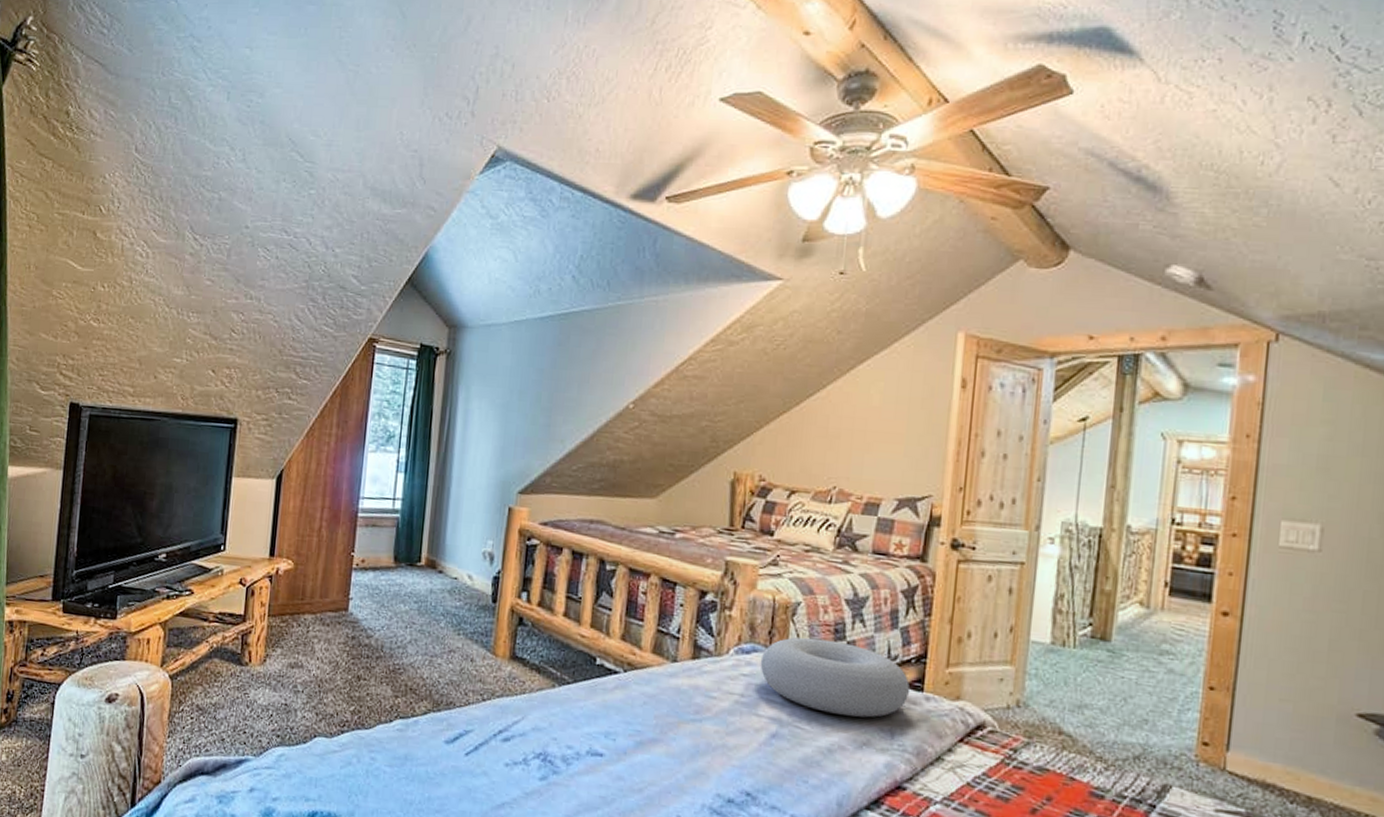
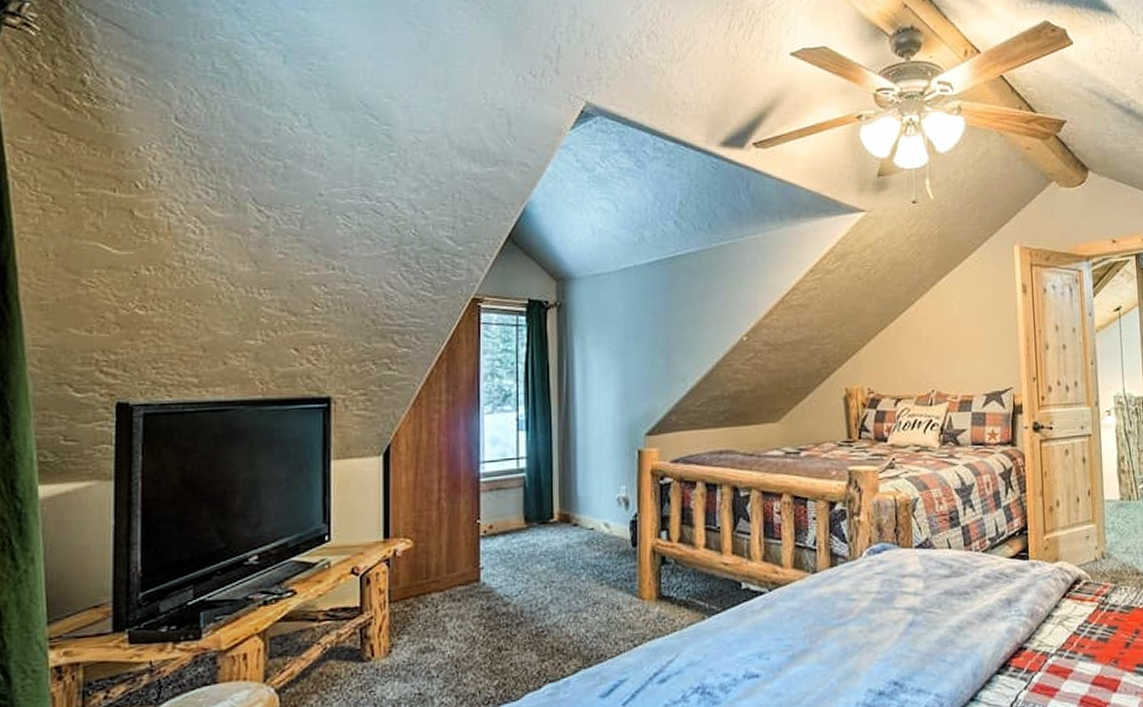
cushion: present [760,637,910,718] -> none [890,528,1019,594]

